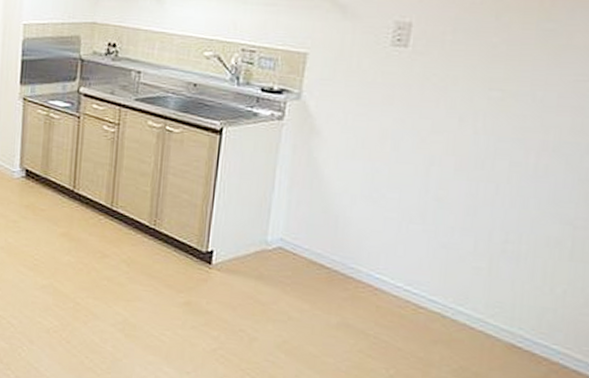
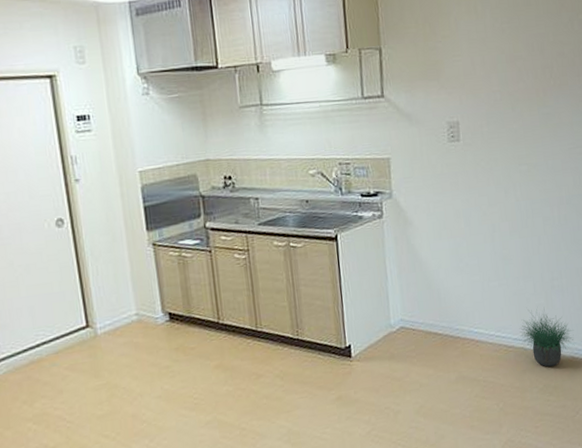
potted plant: none [432,271,521,348] -> present [516,308,573,367]

